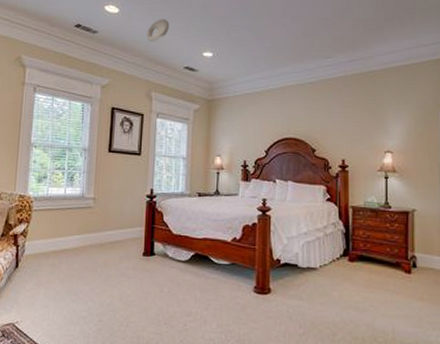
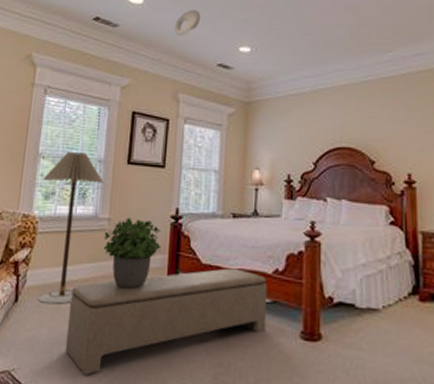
floor lamp: none [35,141,89,269] -> present [37,151,104,304]
bench: none [60,237,227,325] -> present [65,268,268,375]
potted plant: none [90,196,139,256] -> present [103,217,161,289]

